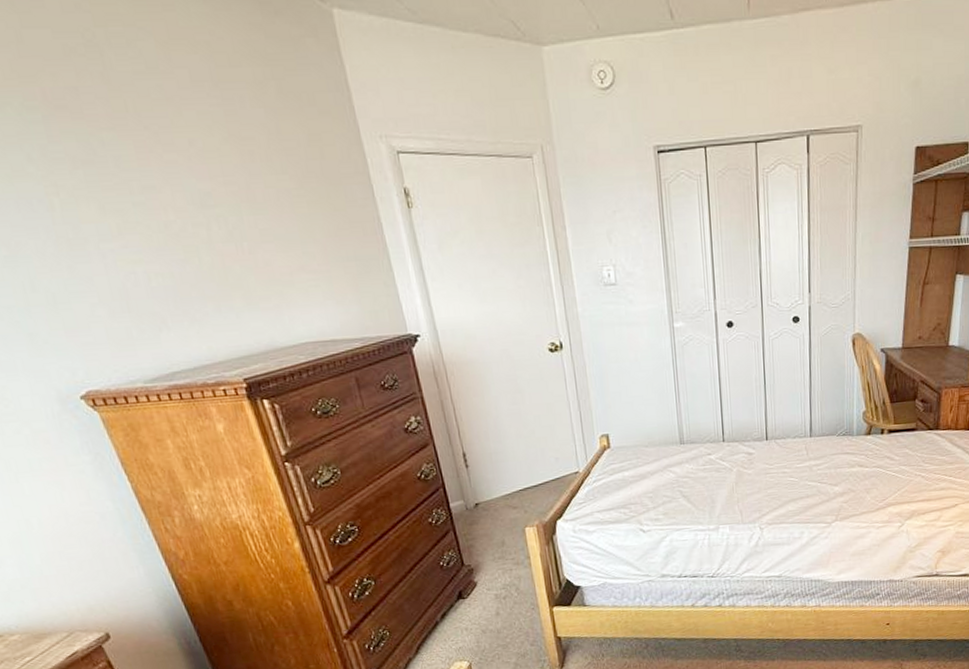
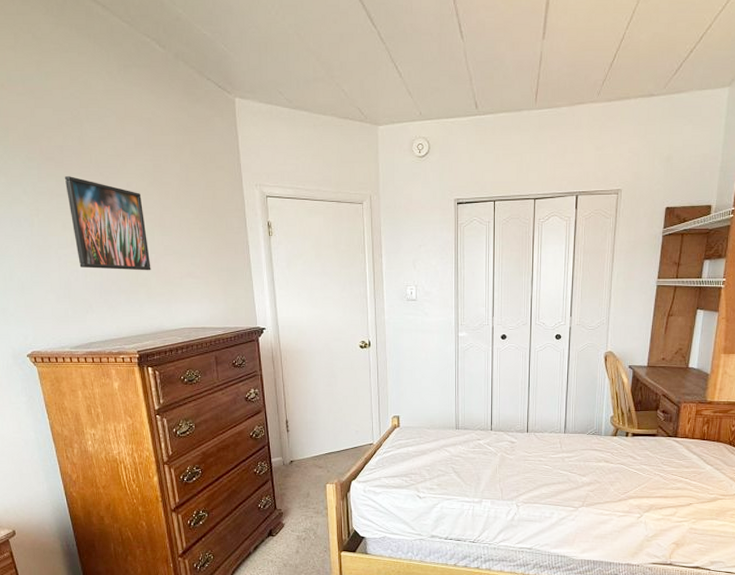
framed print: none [88,133,246,268] -> present [64,176,151,271]

